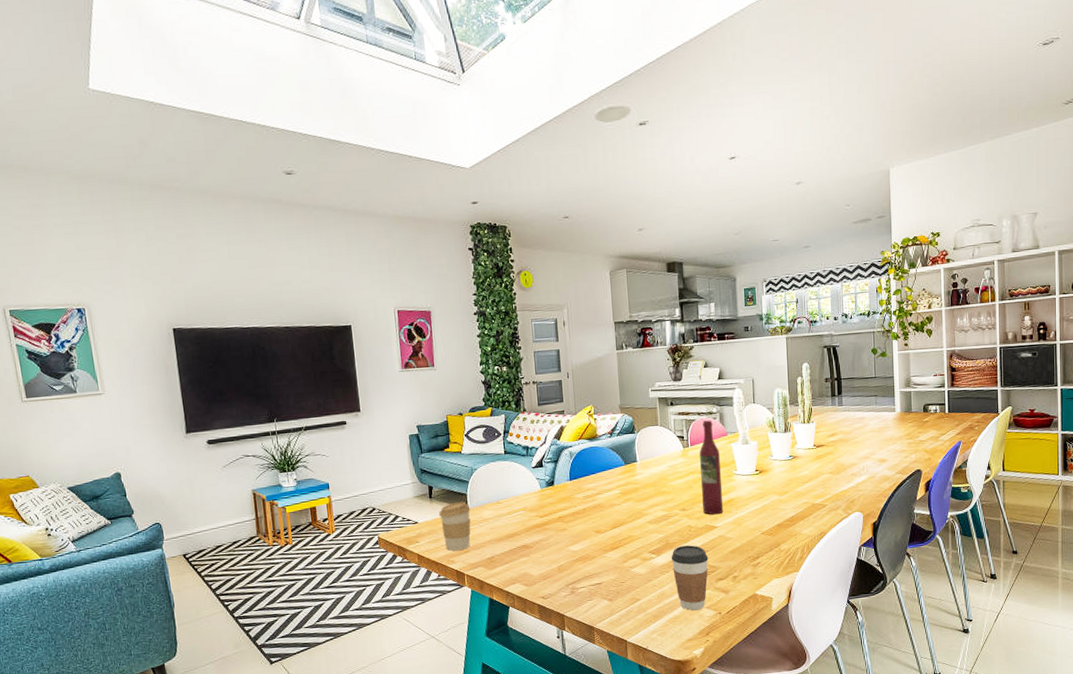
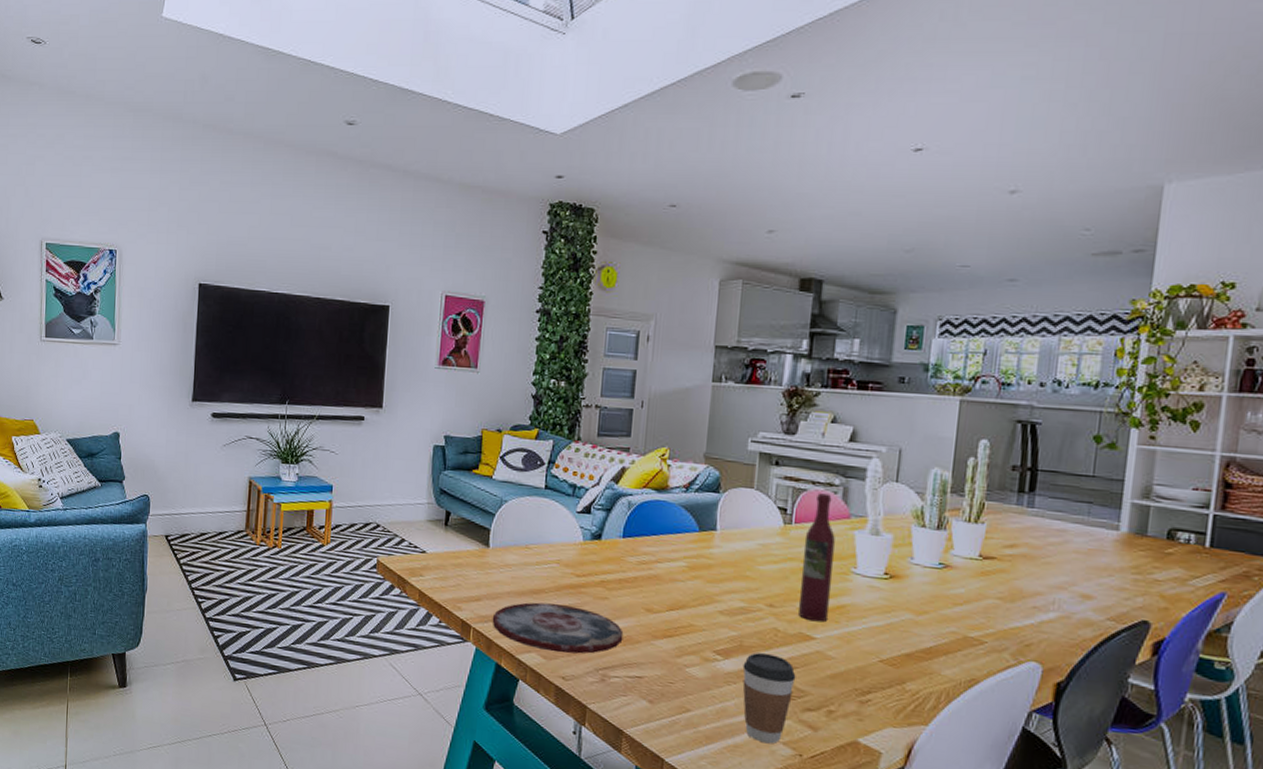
coffee cup: present [439,501,471,551] -> none [453,536,492,597]
plate: none [480,541,583,580] -> present [492,602,624,654]

